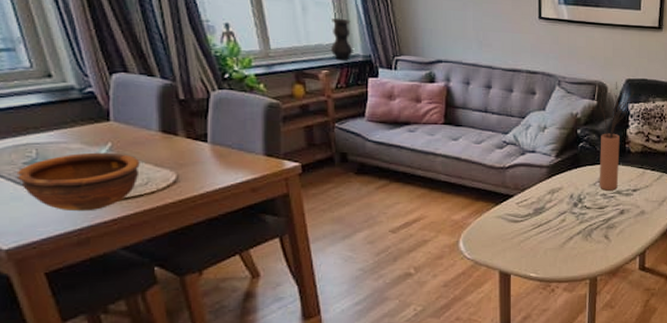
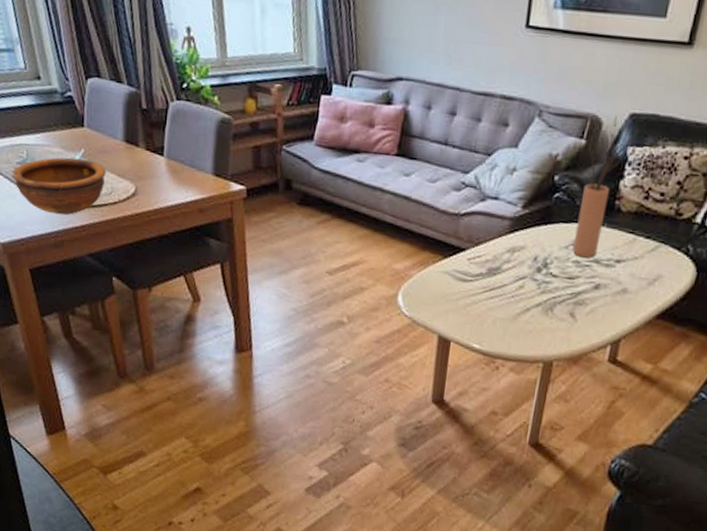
vase: present [330,18,353,60] -> none [285,22,309,73]

